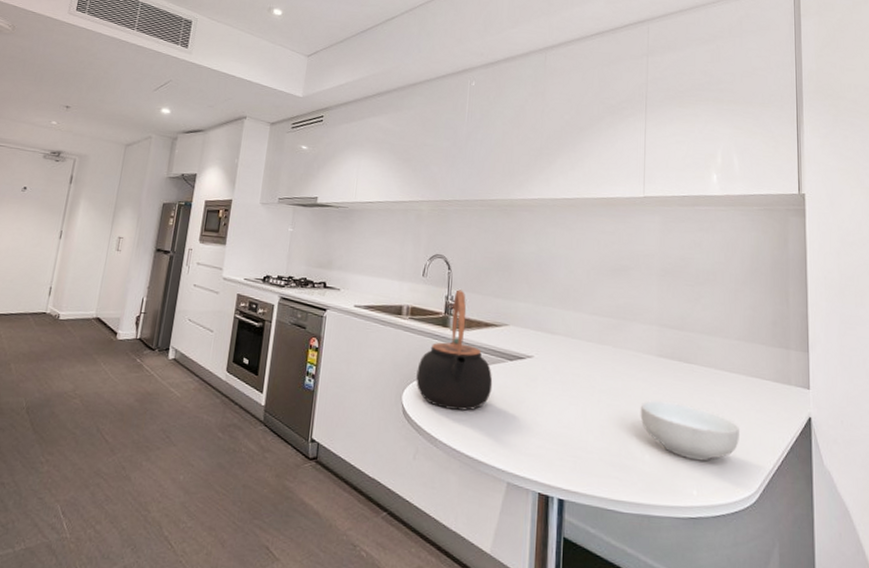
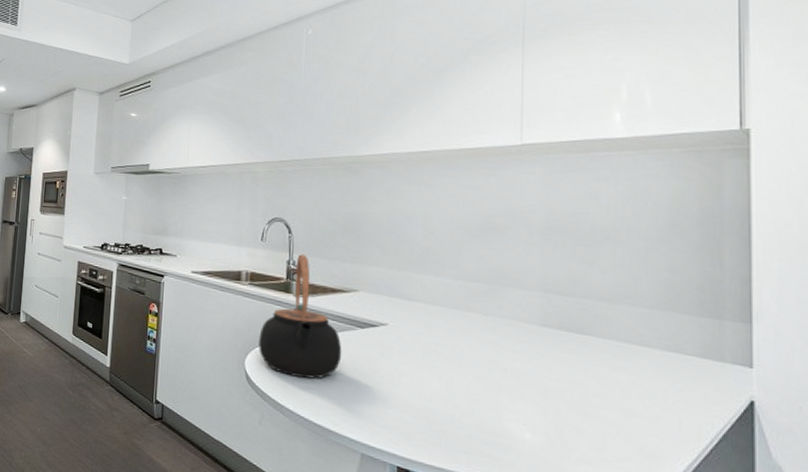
cereal bowl: present [640,400,739,461] -> none [519,374,650,445]

